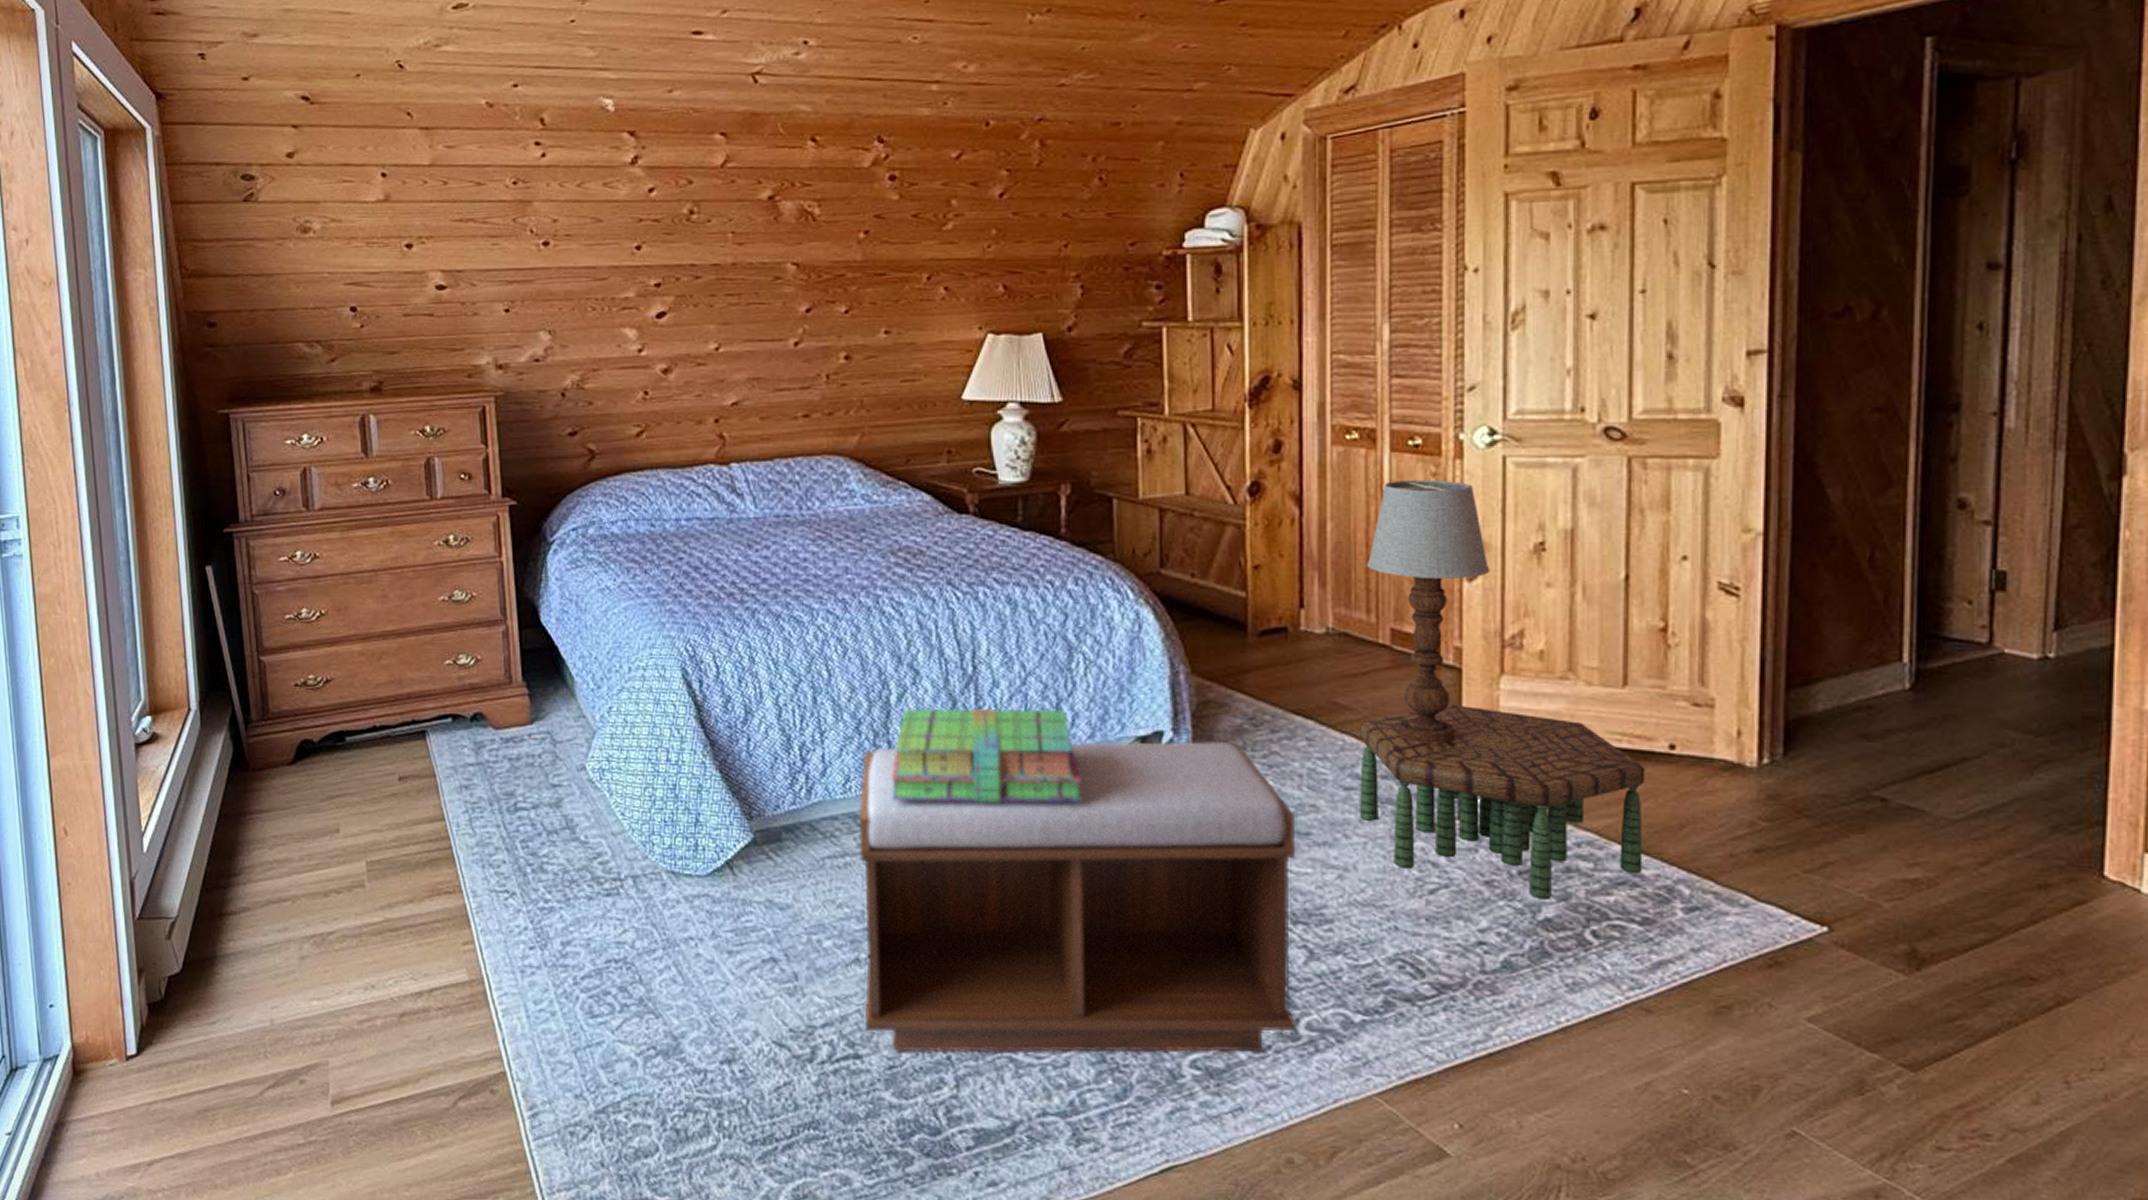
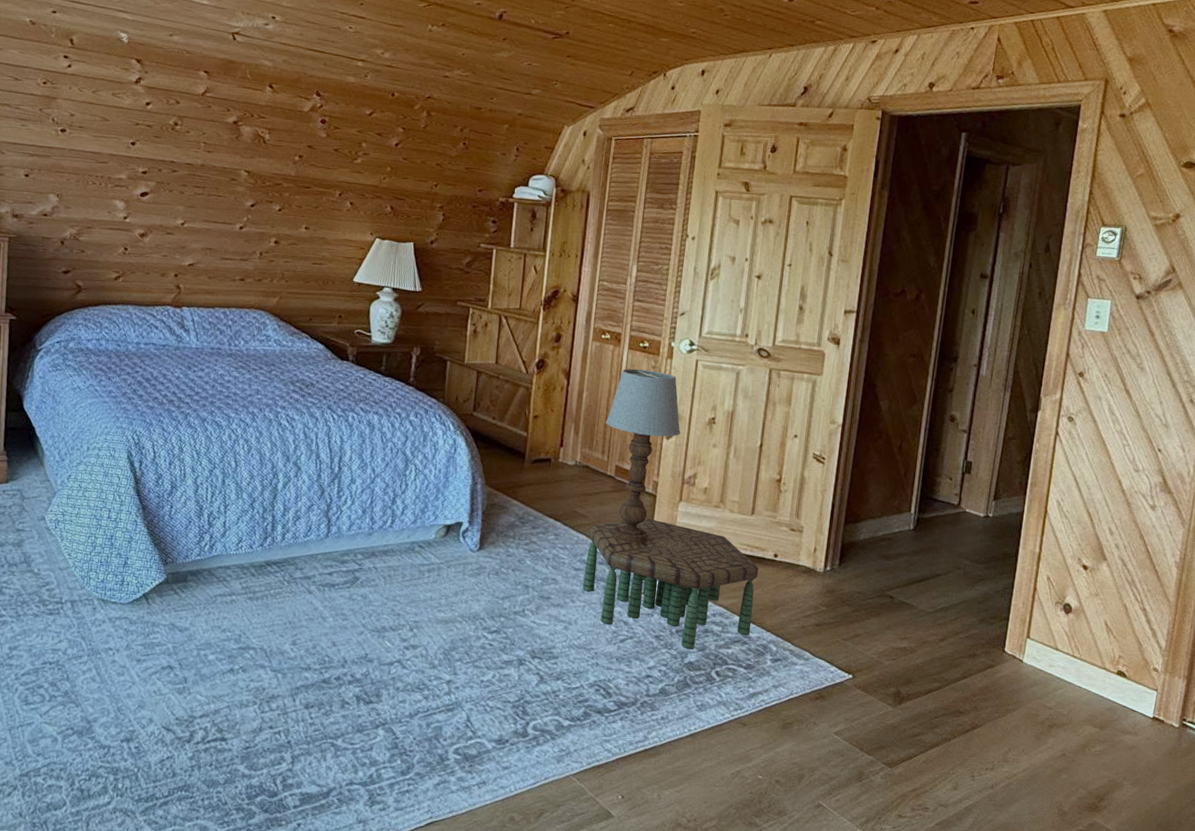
bench: present [859,740,1297,1053] -> none [231,519,541,744]
stack of books: present [892,708,1081,803] -> none [271,493,404,567]

